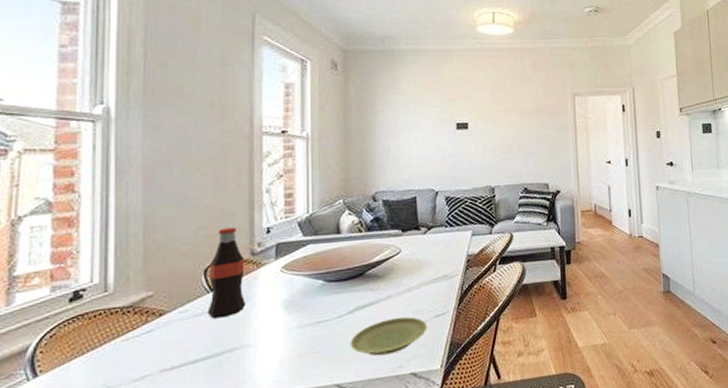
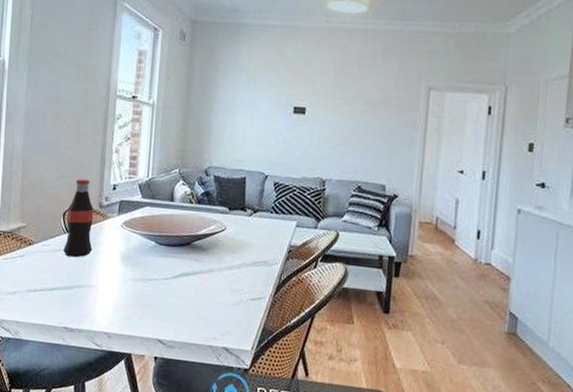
plate: present [350,317,428,356] -> none [172,291,243,325]

